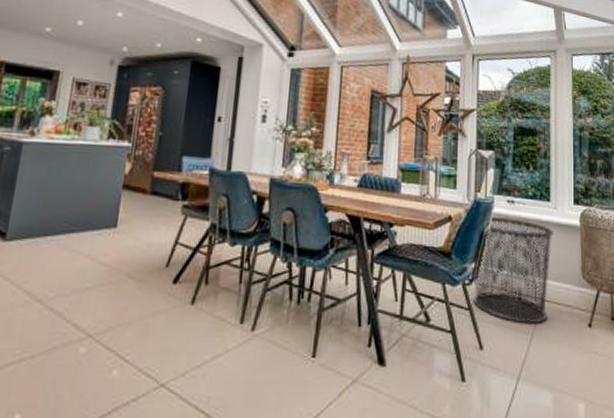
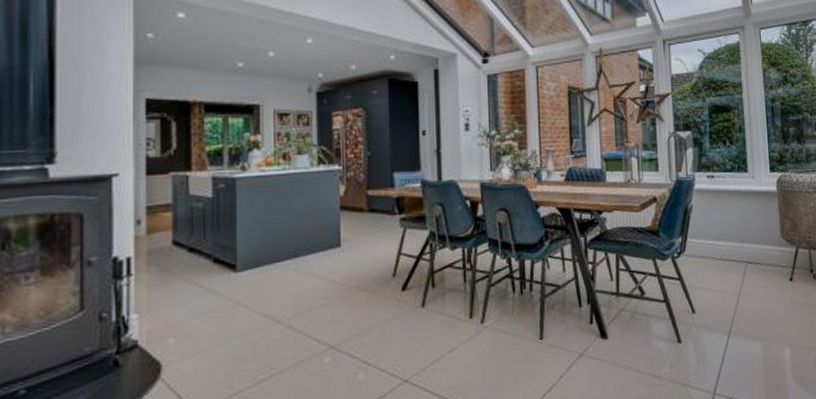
waste bin: present [473,217,553,324] -> none [682,192,753,286]

